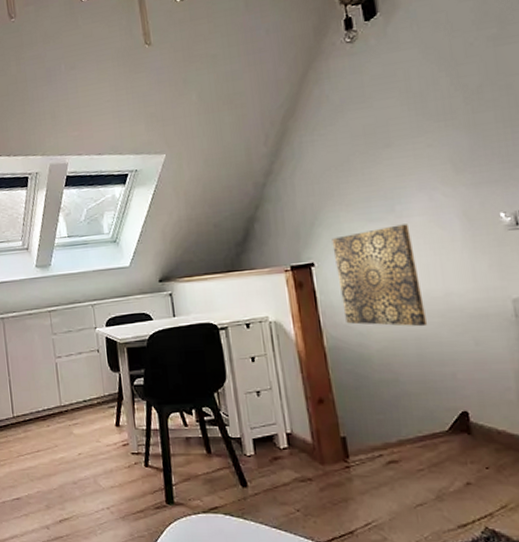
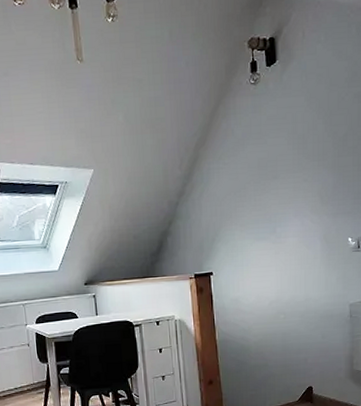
wall art: present [332,224,428,327] -> none [227,243,292,324]

